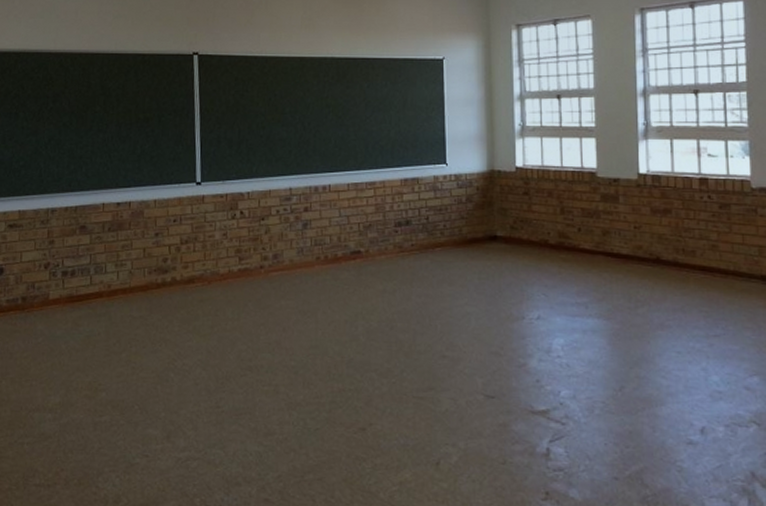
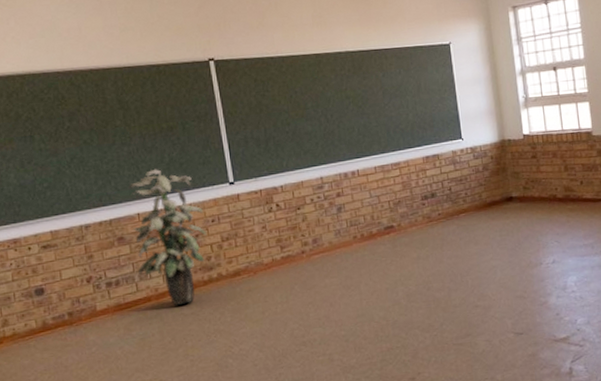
indoor plant: none [95,159,167,306] -> present [128,168,207,306]

